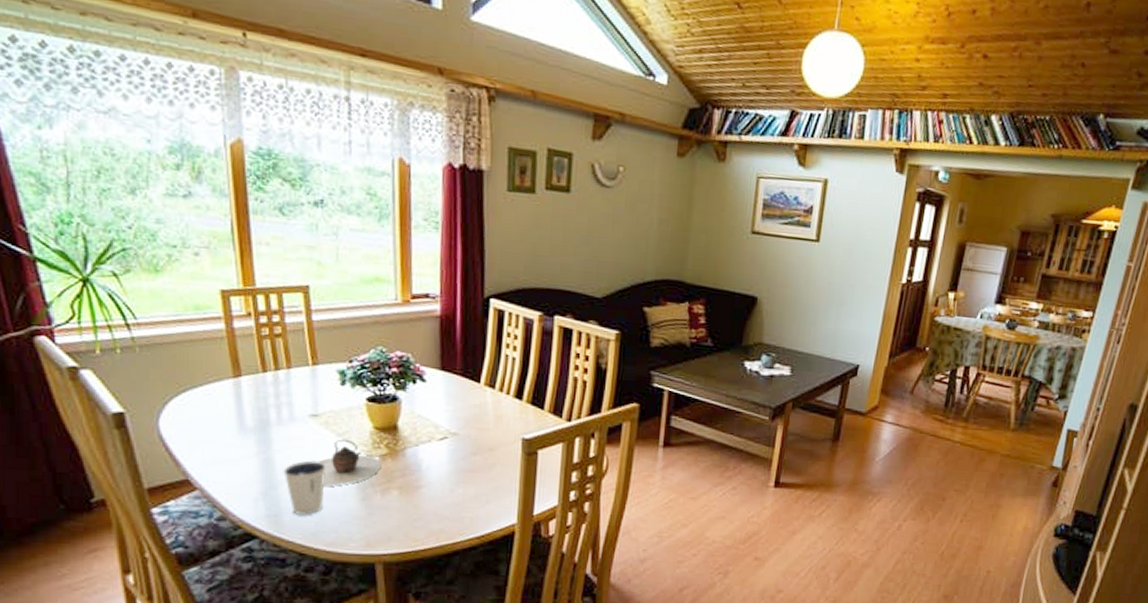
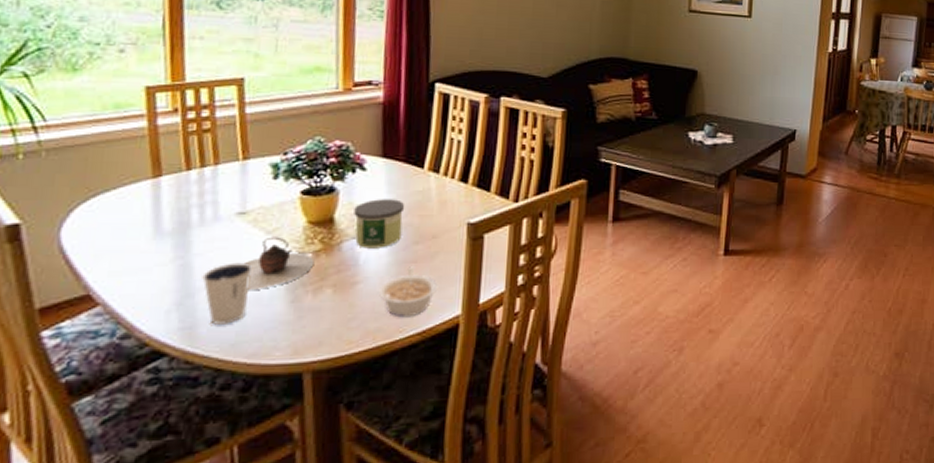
candle: none [416,410,463,457] -> present [354,199,405,248]
legume: none [441,476,495,522] -> present [379,266,438,318]

